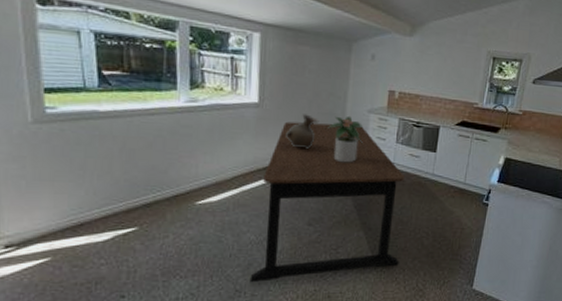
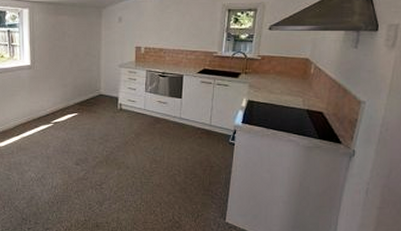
dining table: present [249,121,404,283] -> none [33,79,156,213]
vessel: present [286,114,320,149] -> none [53,72,79,100]
potted plant: present [328,115,364,163] -> none [87,71,116,111]

